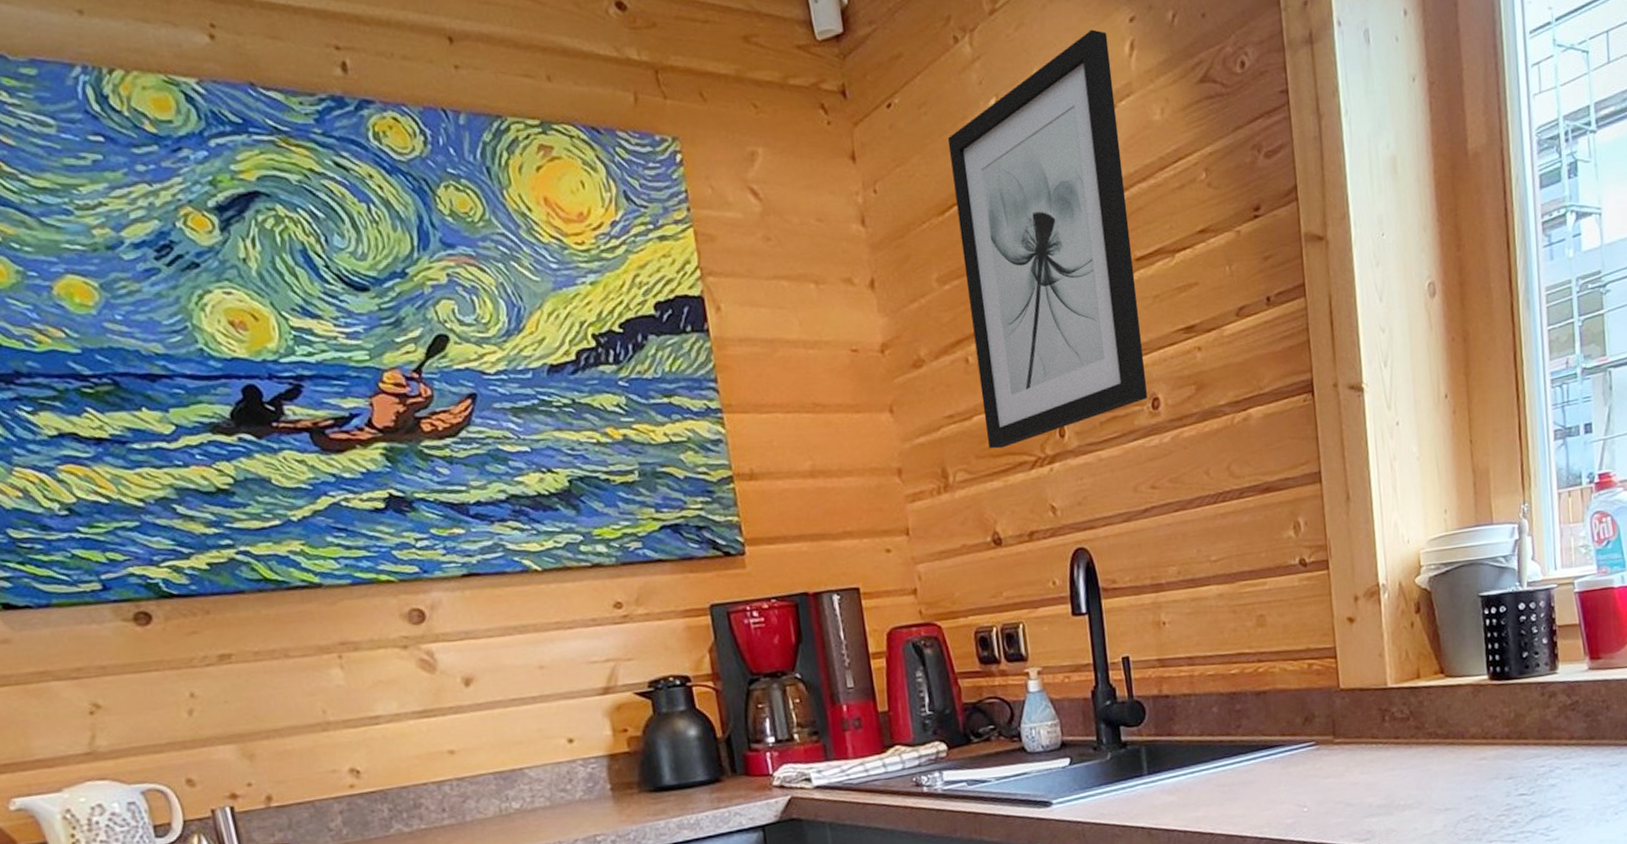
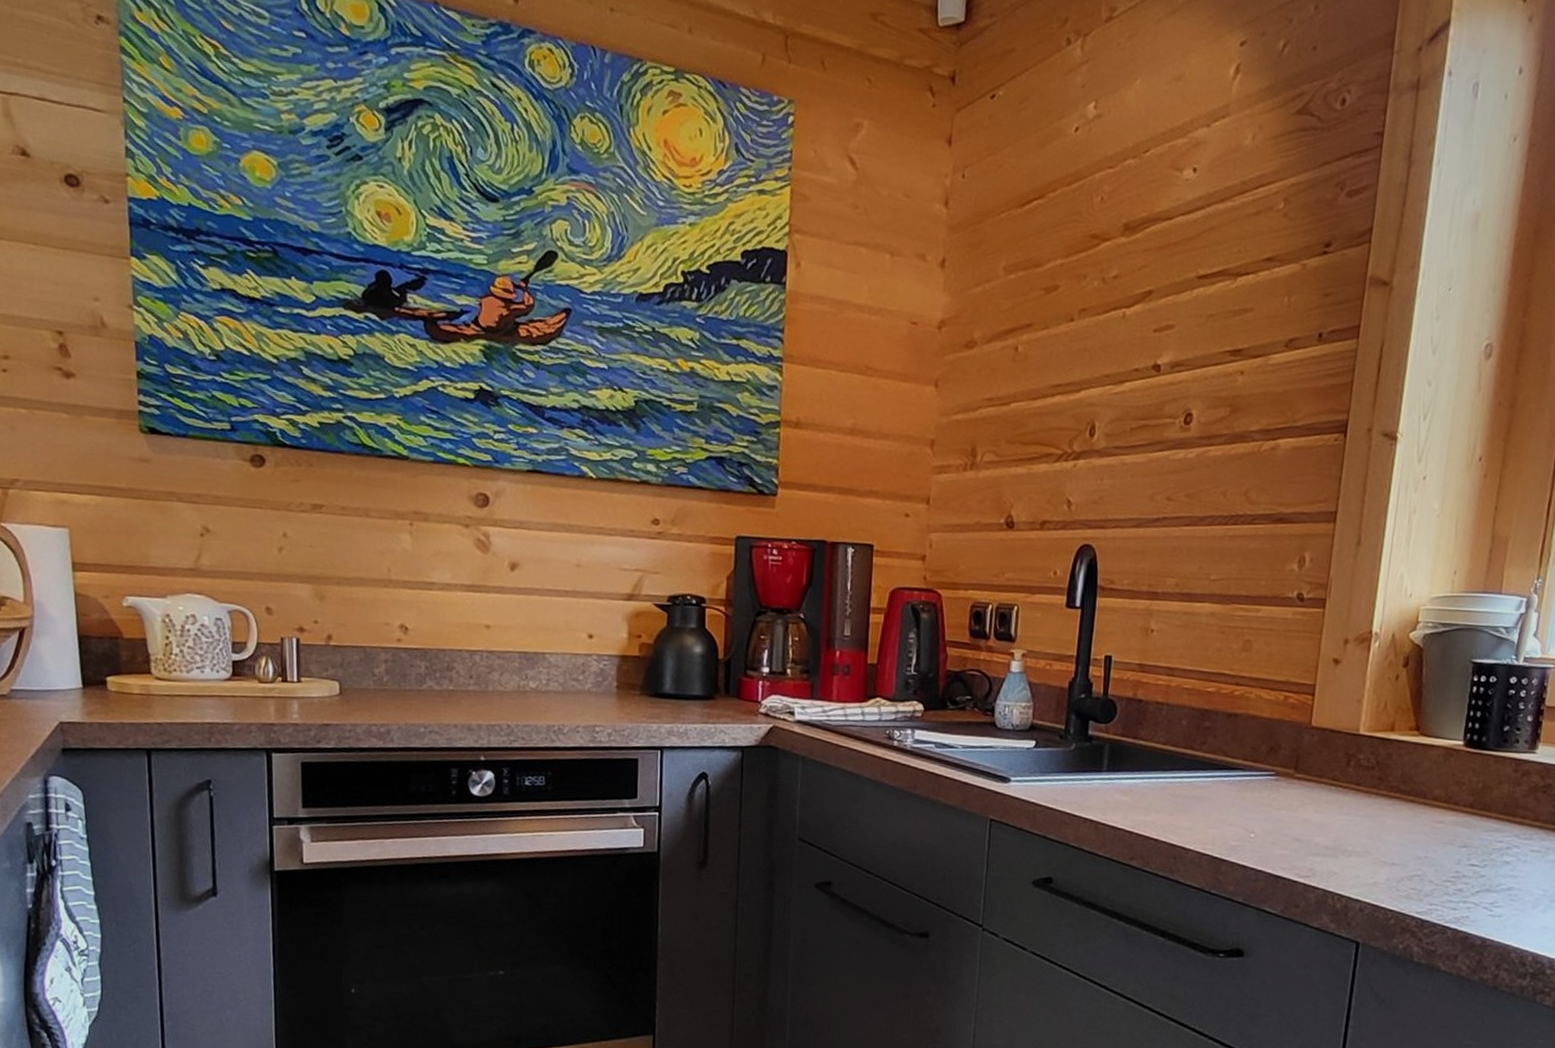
wall art: present [947,29,1148,449] -> none [1020,48,1216,438]

